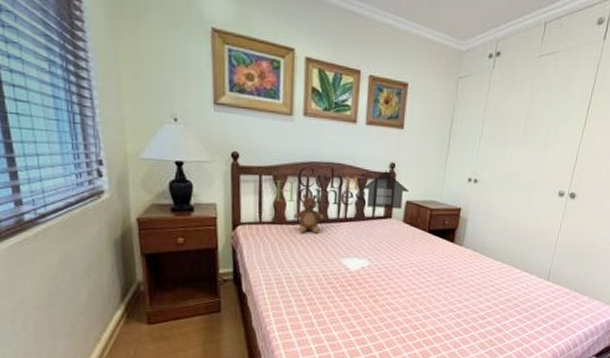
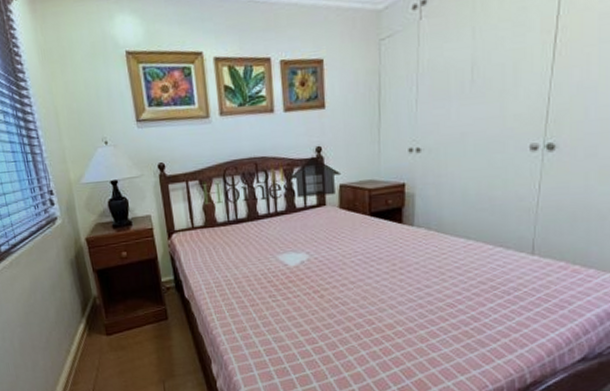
teddy bear: present [293,194,324,234] -> none [223,192,254,234]

